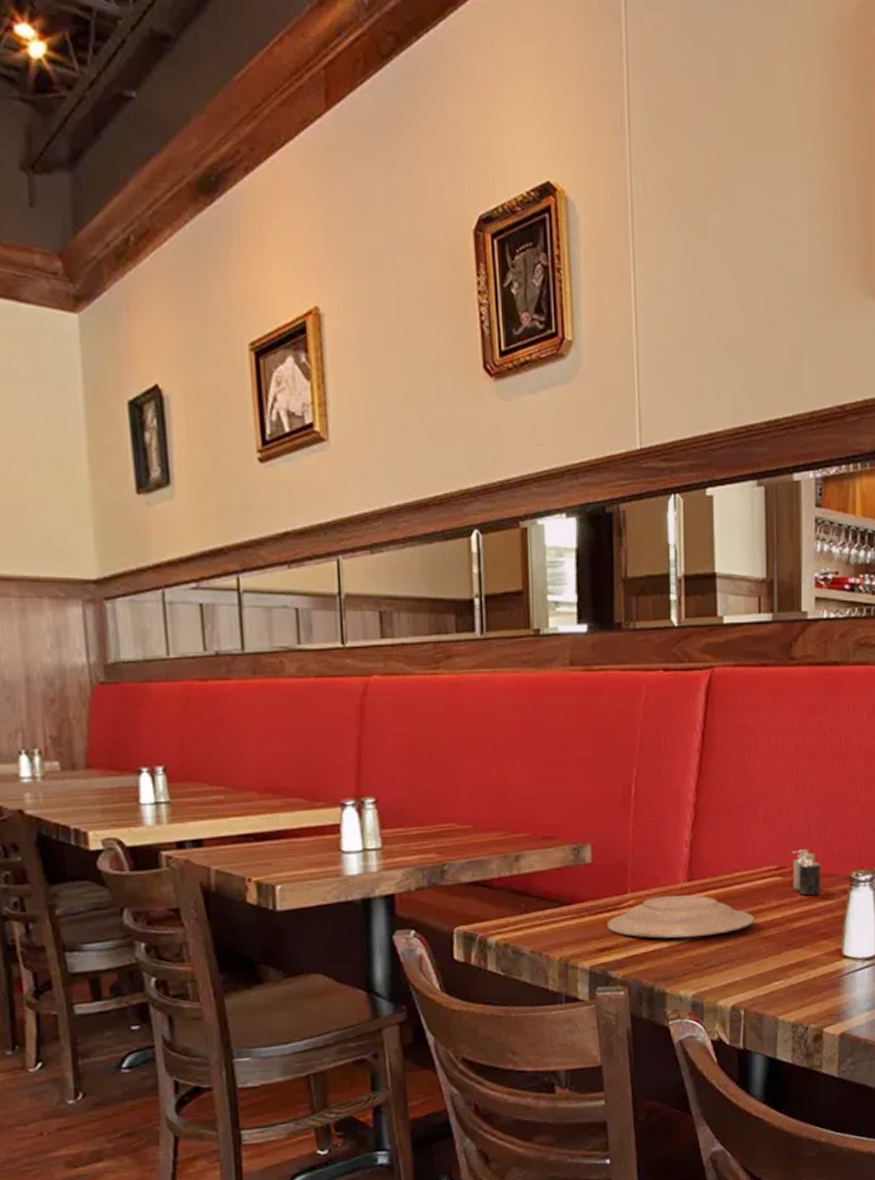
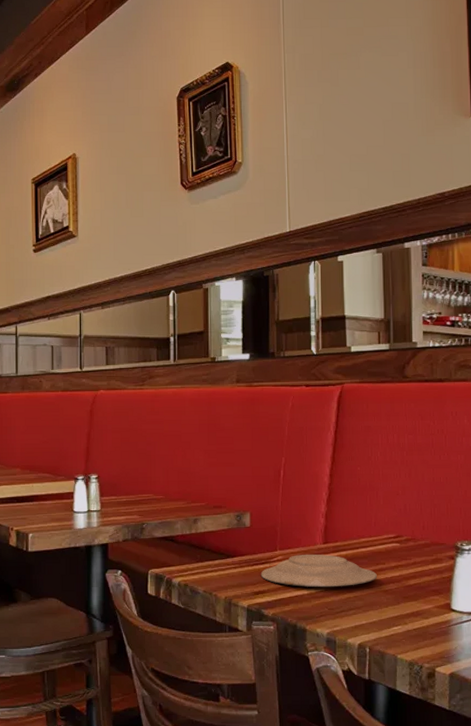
candle: present [791,849,821,895] -> none [406,522,431,559]

